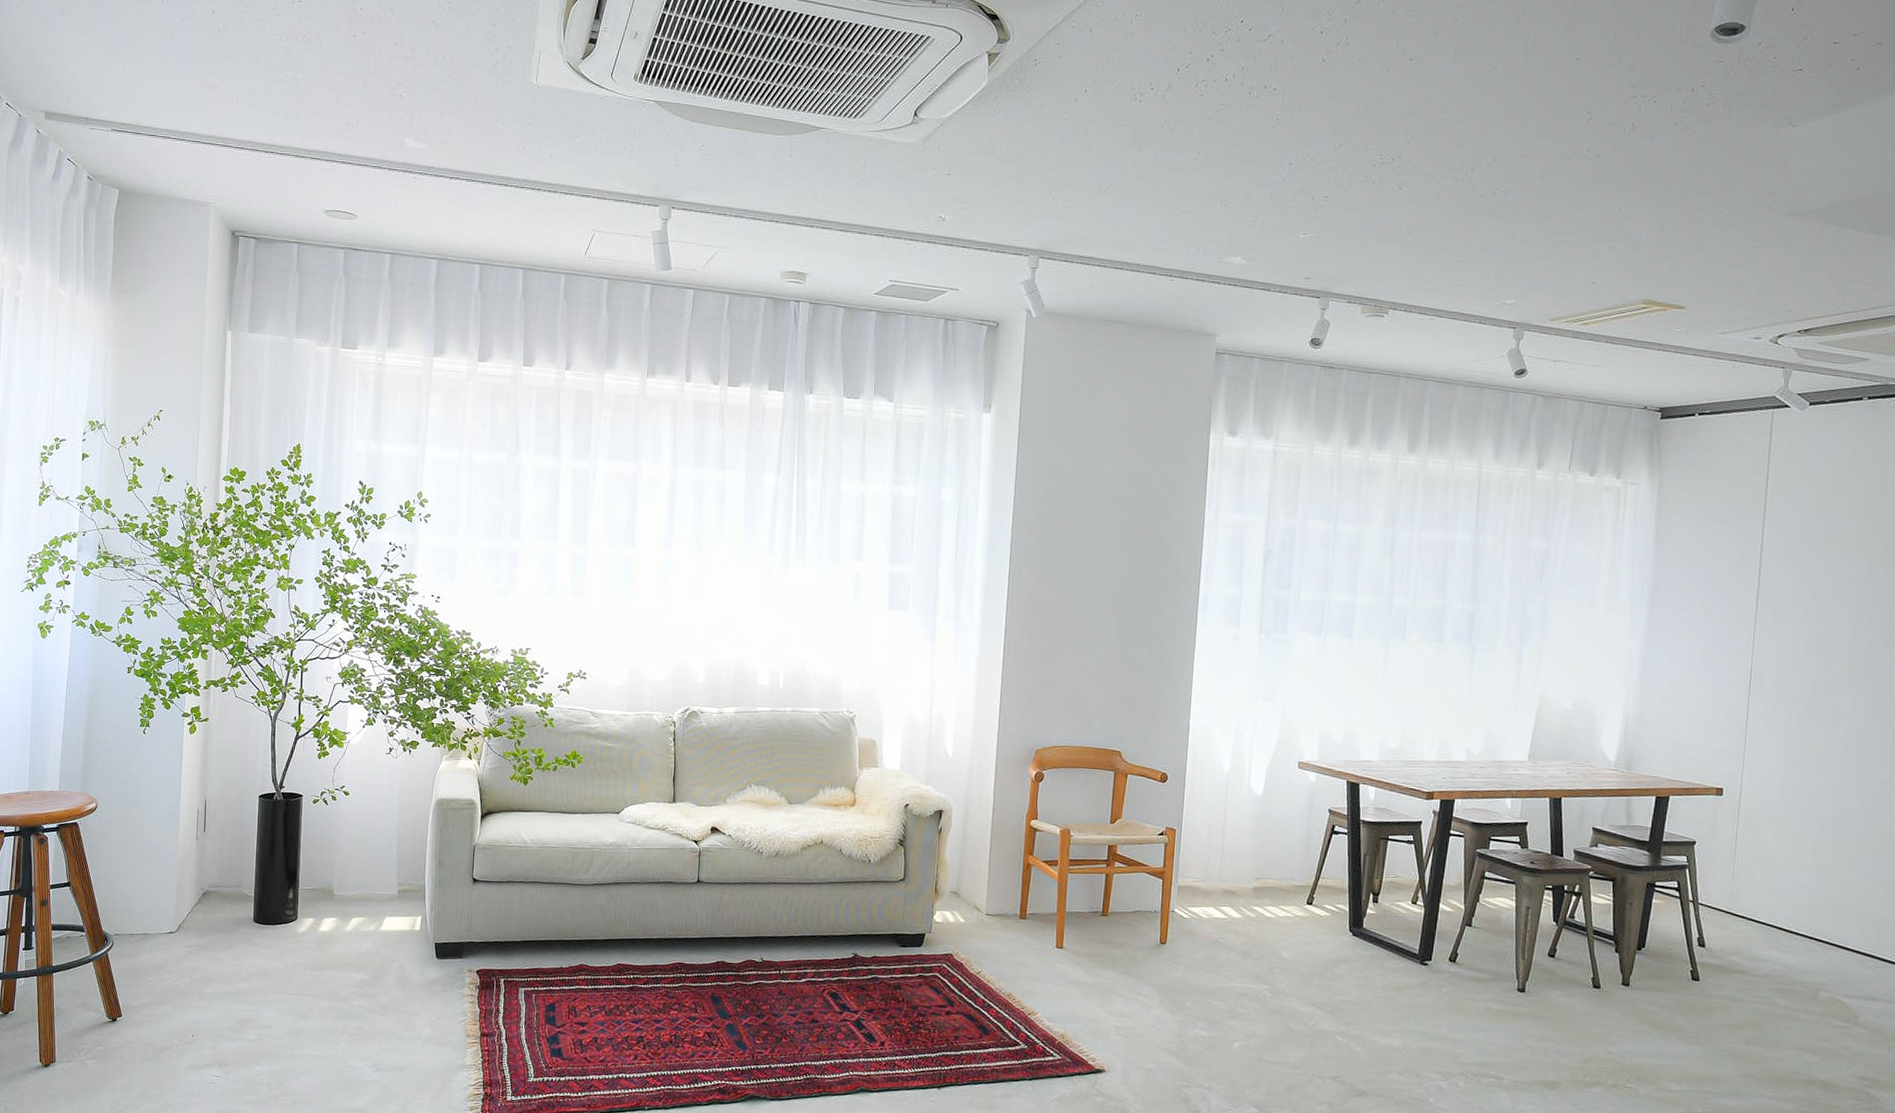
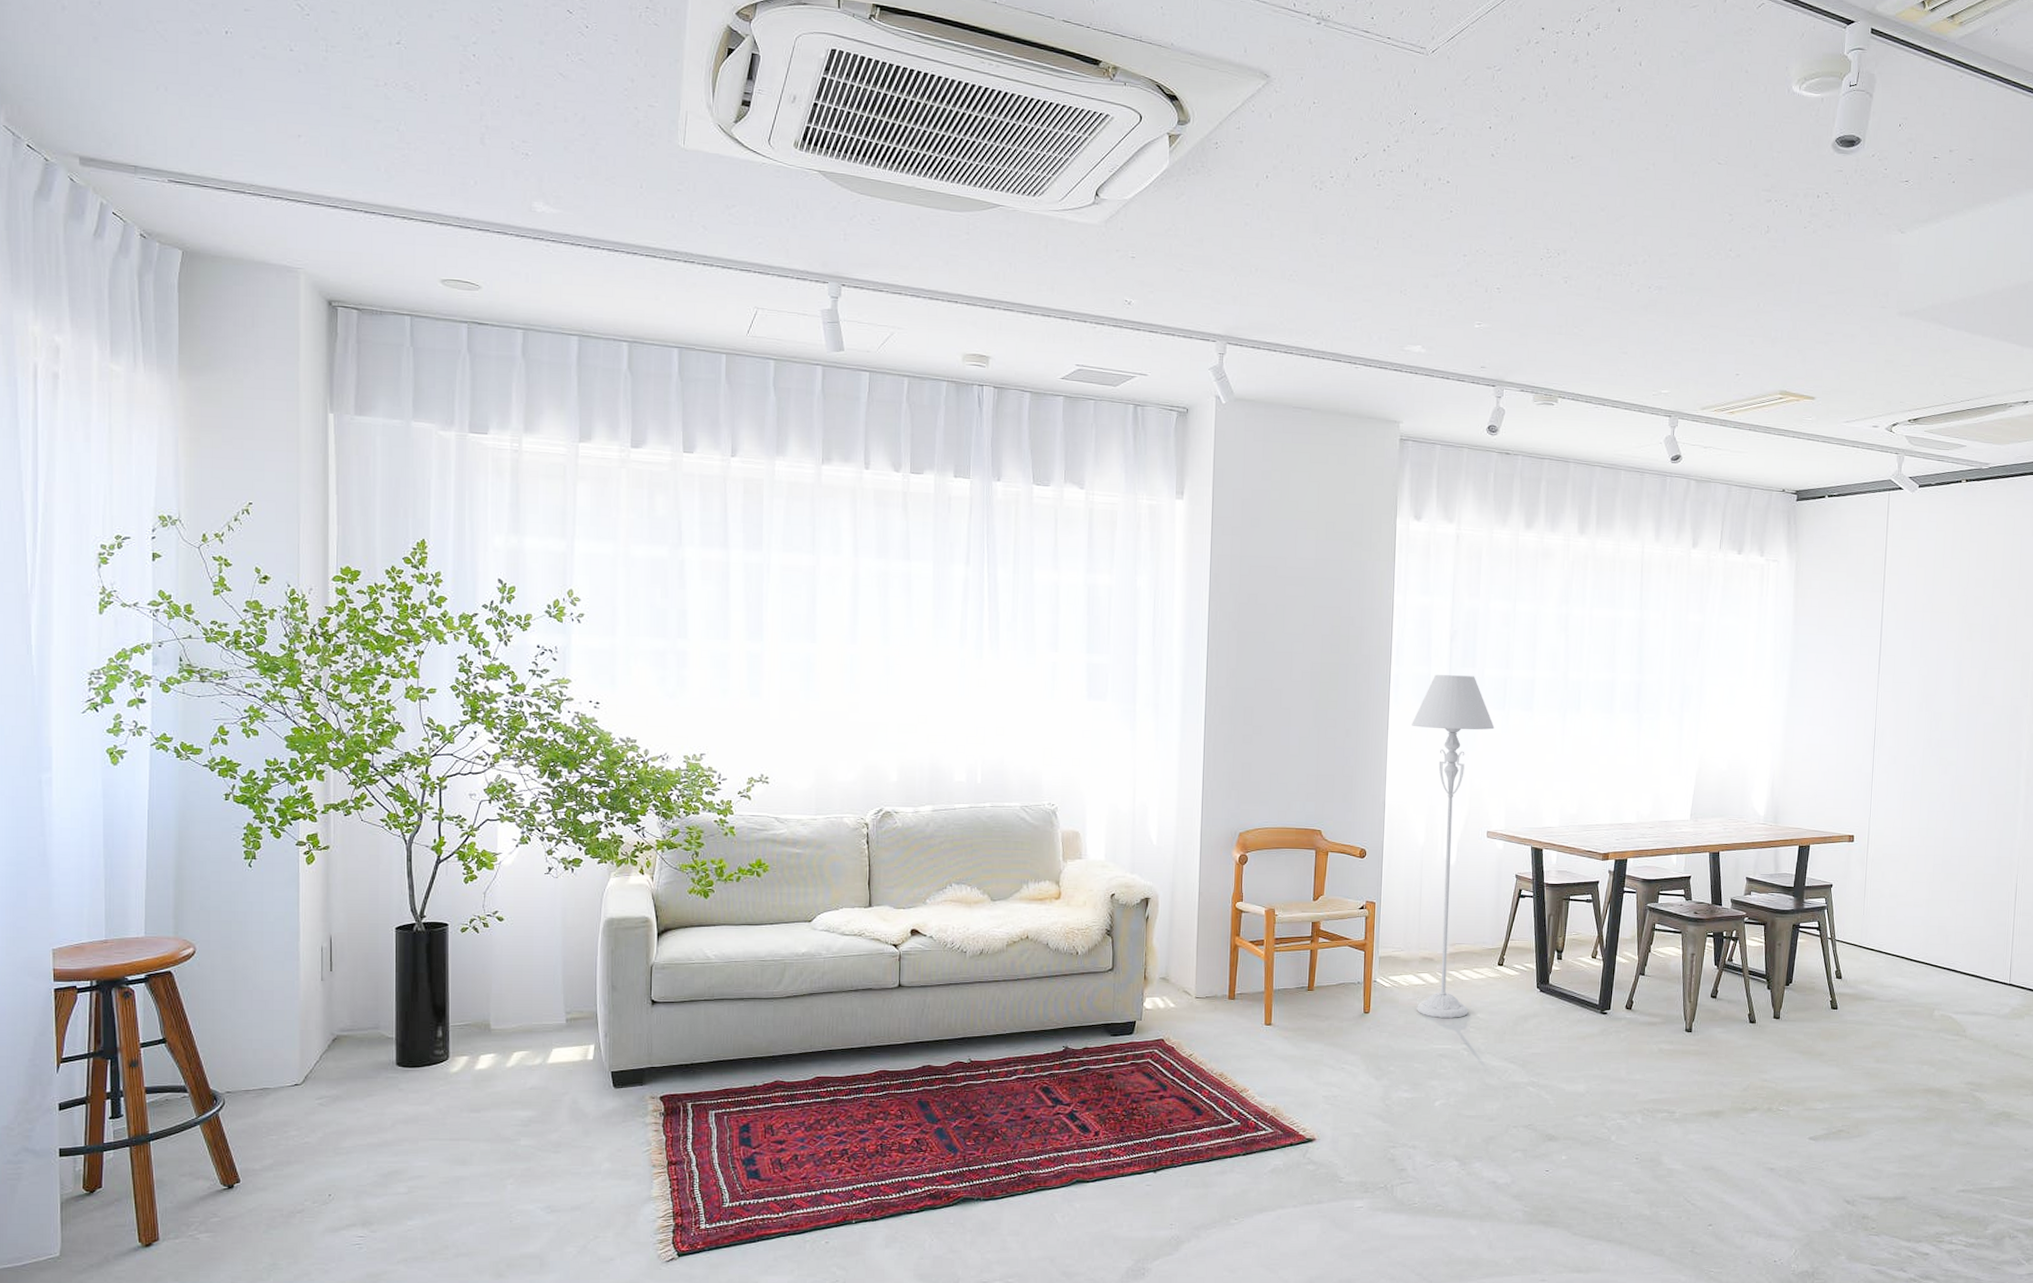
floor lamp: none [1217,596,1310,957] -> present [1411,675,1495,1018]

